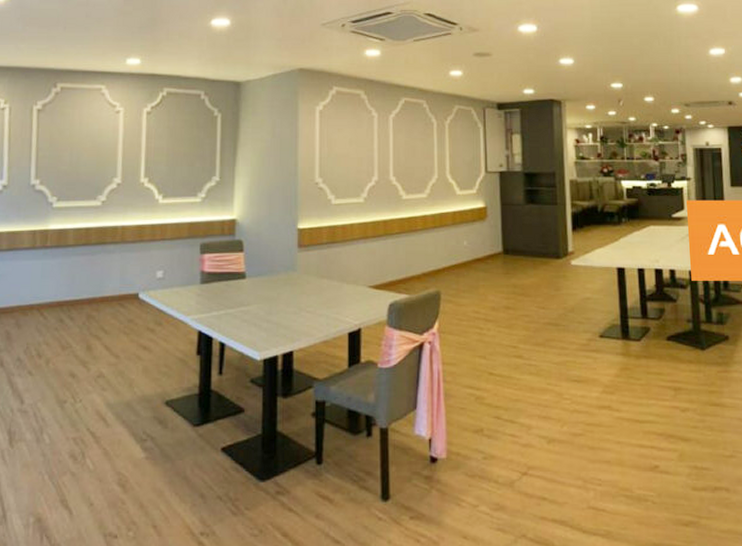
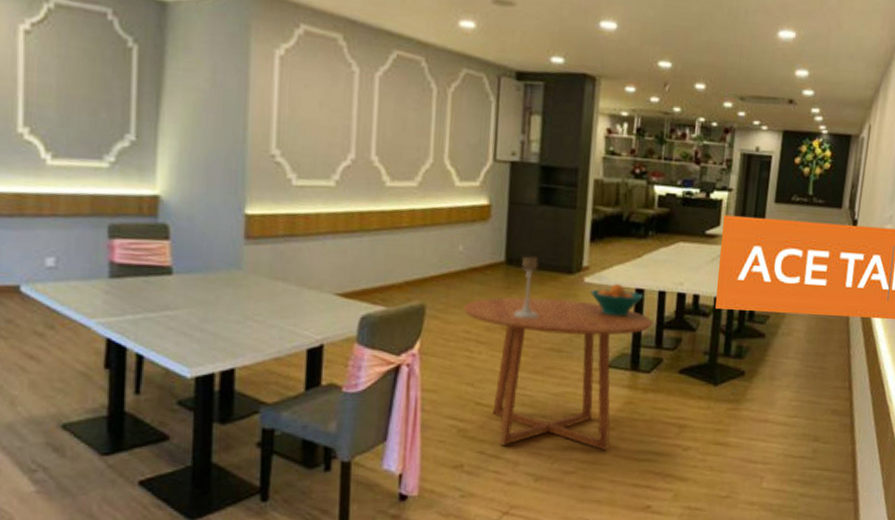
dining table: none [471,279,637,413] -> present [463,297,654,450]
candle holder: none [514,246,535,298] -> present [514,255,540,319]
fruit bowl: none [578,265,625,292] -> present [590,284,644,317]

